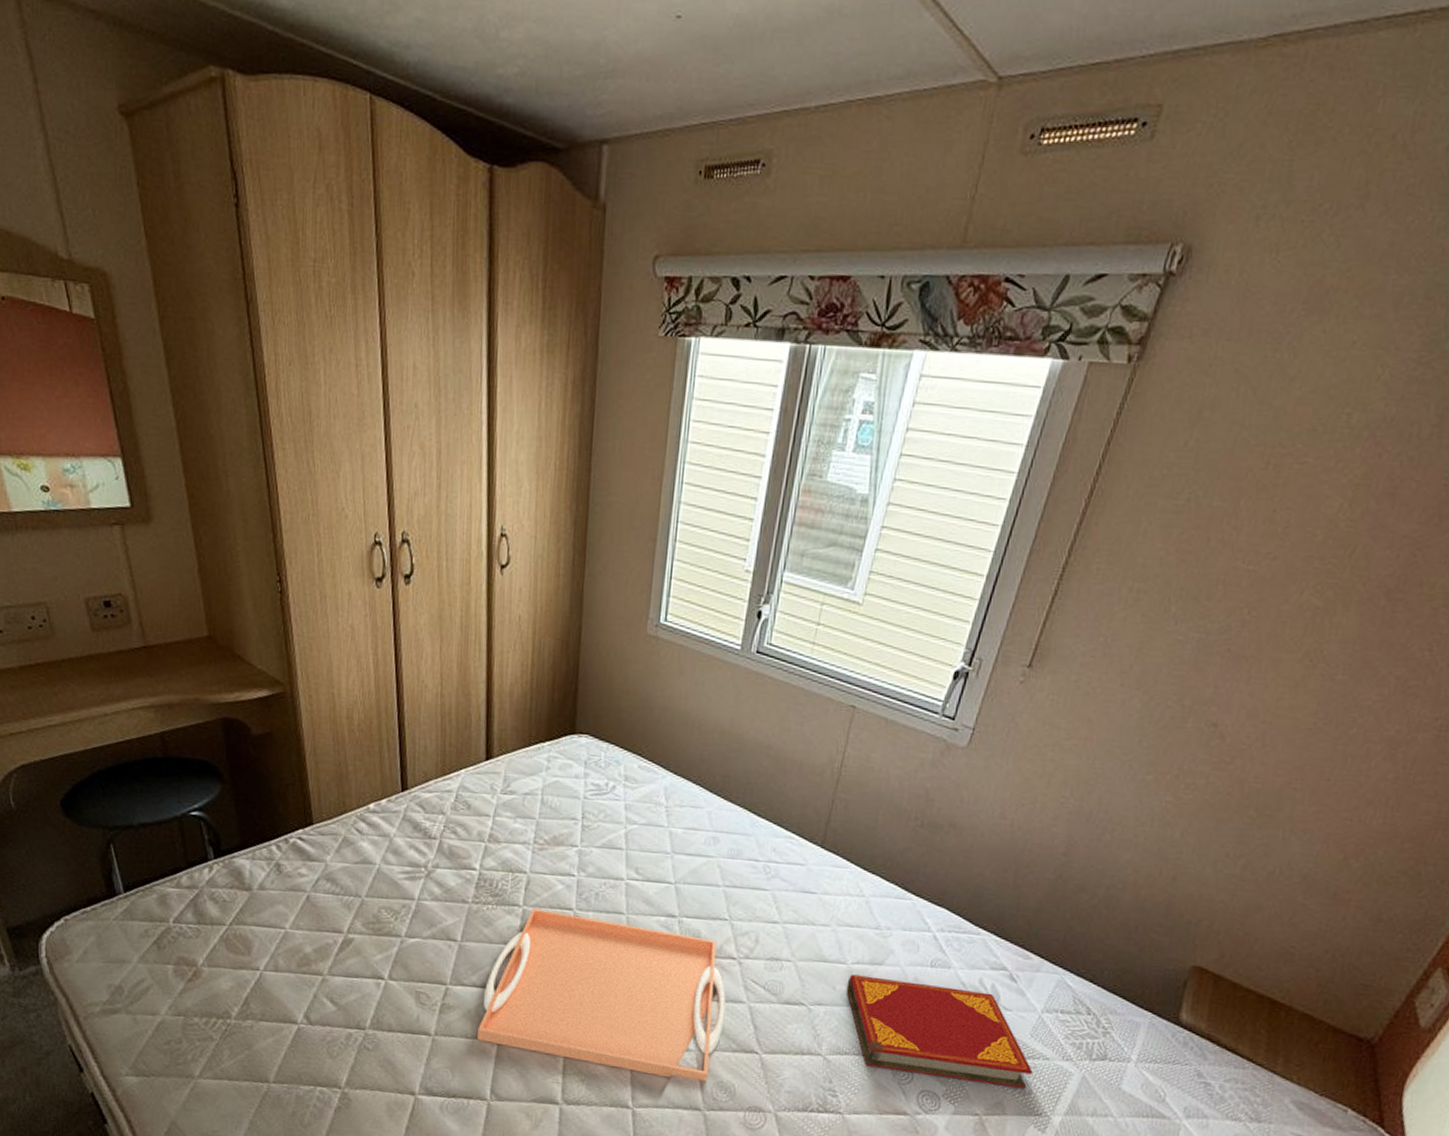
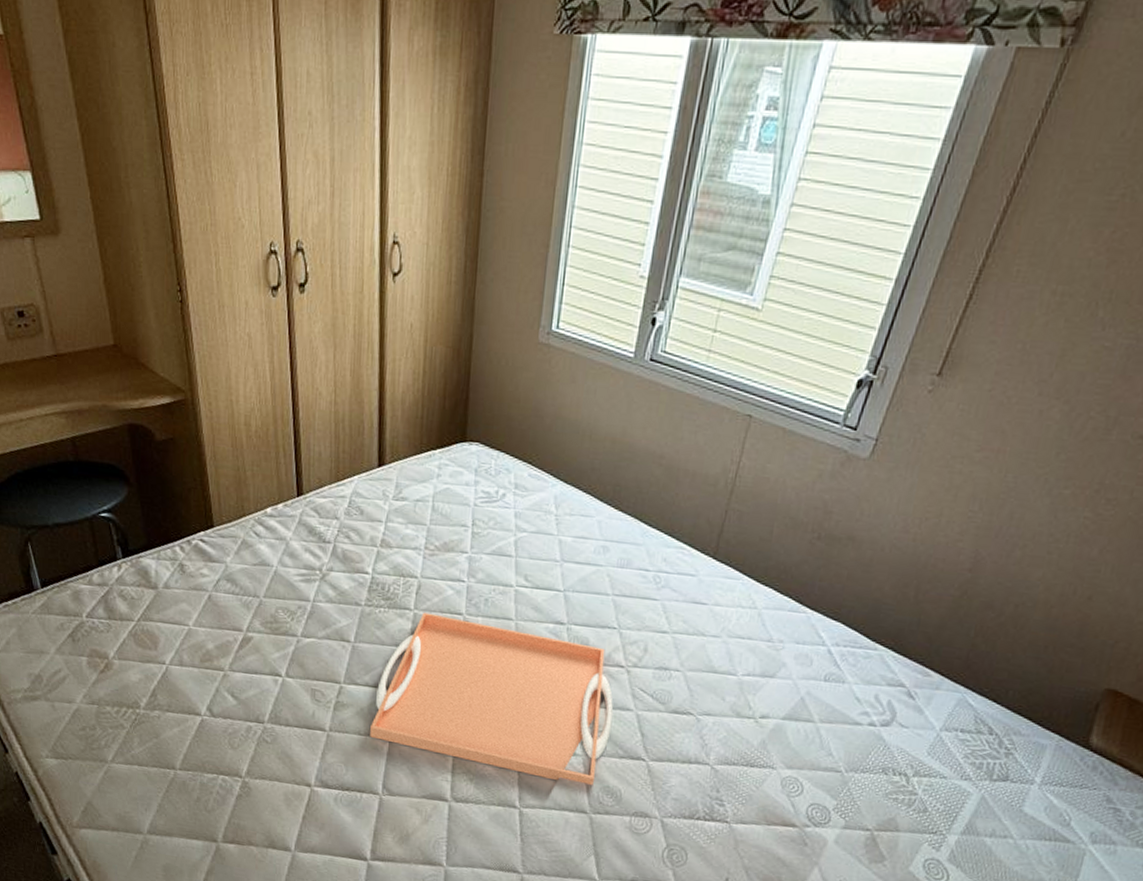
hardback book: present [846,974,1034,1090] -> none [736,686,930,807]

